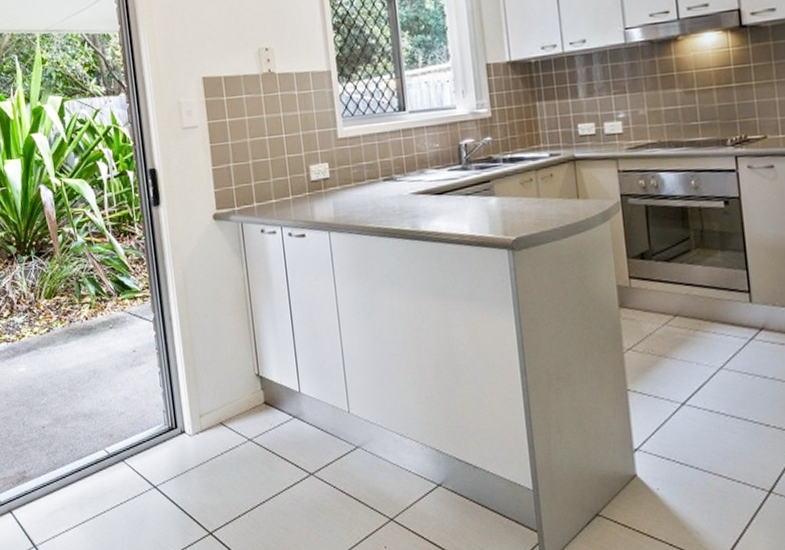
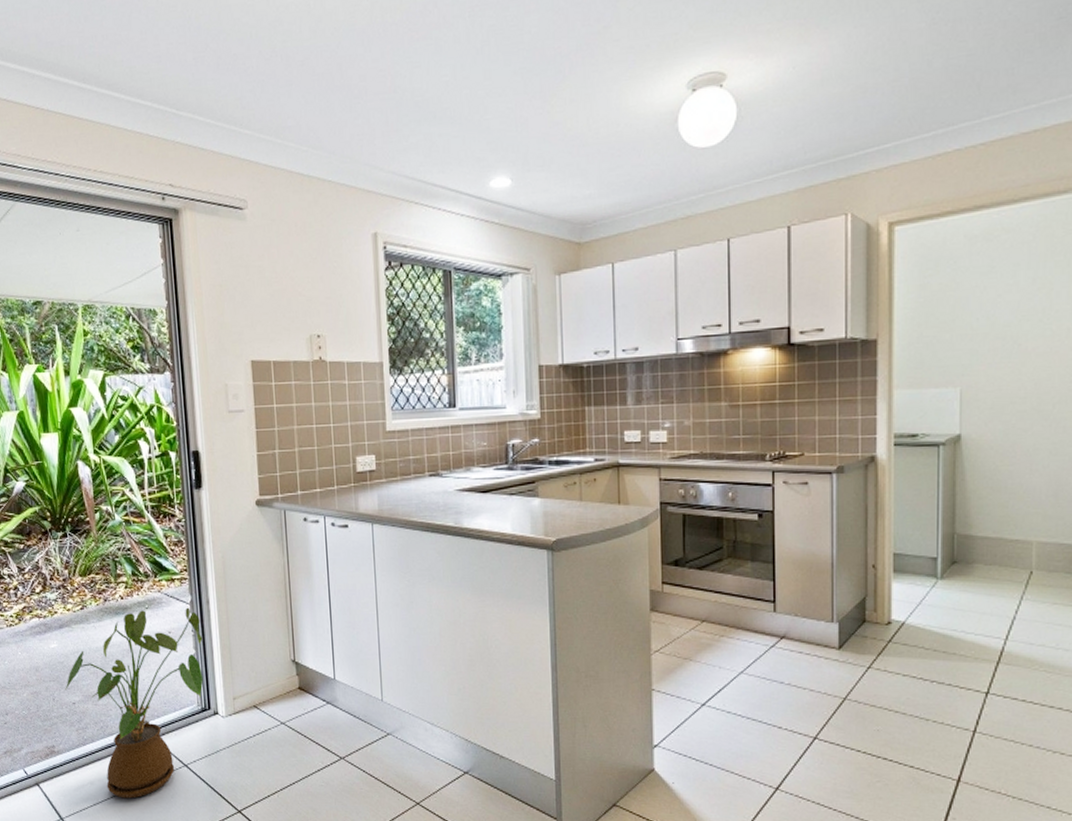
house plant: none [34,325,169,523] -> present [65,607,204,799]

